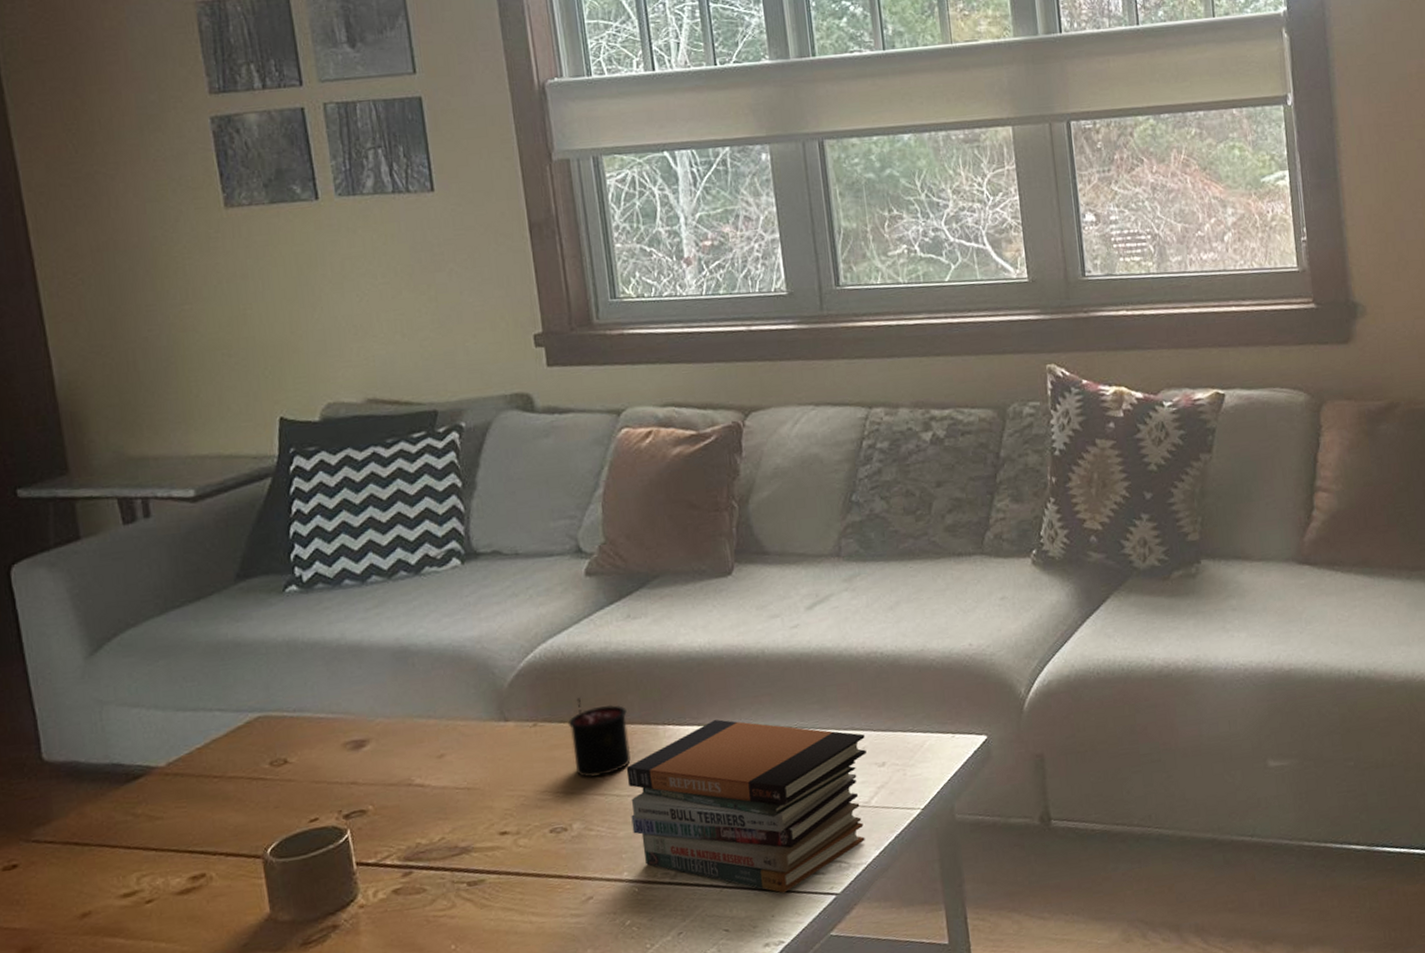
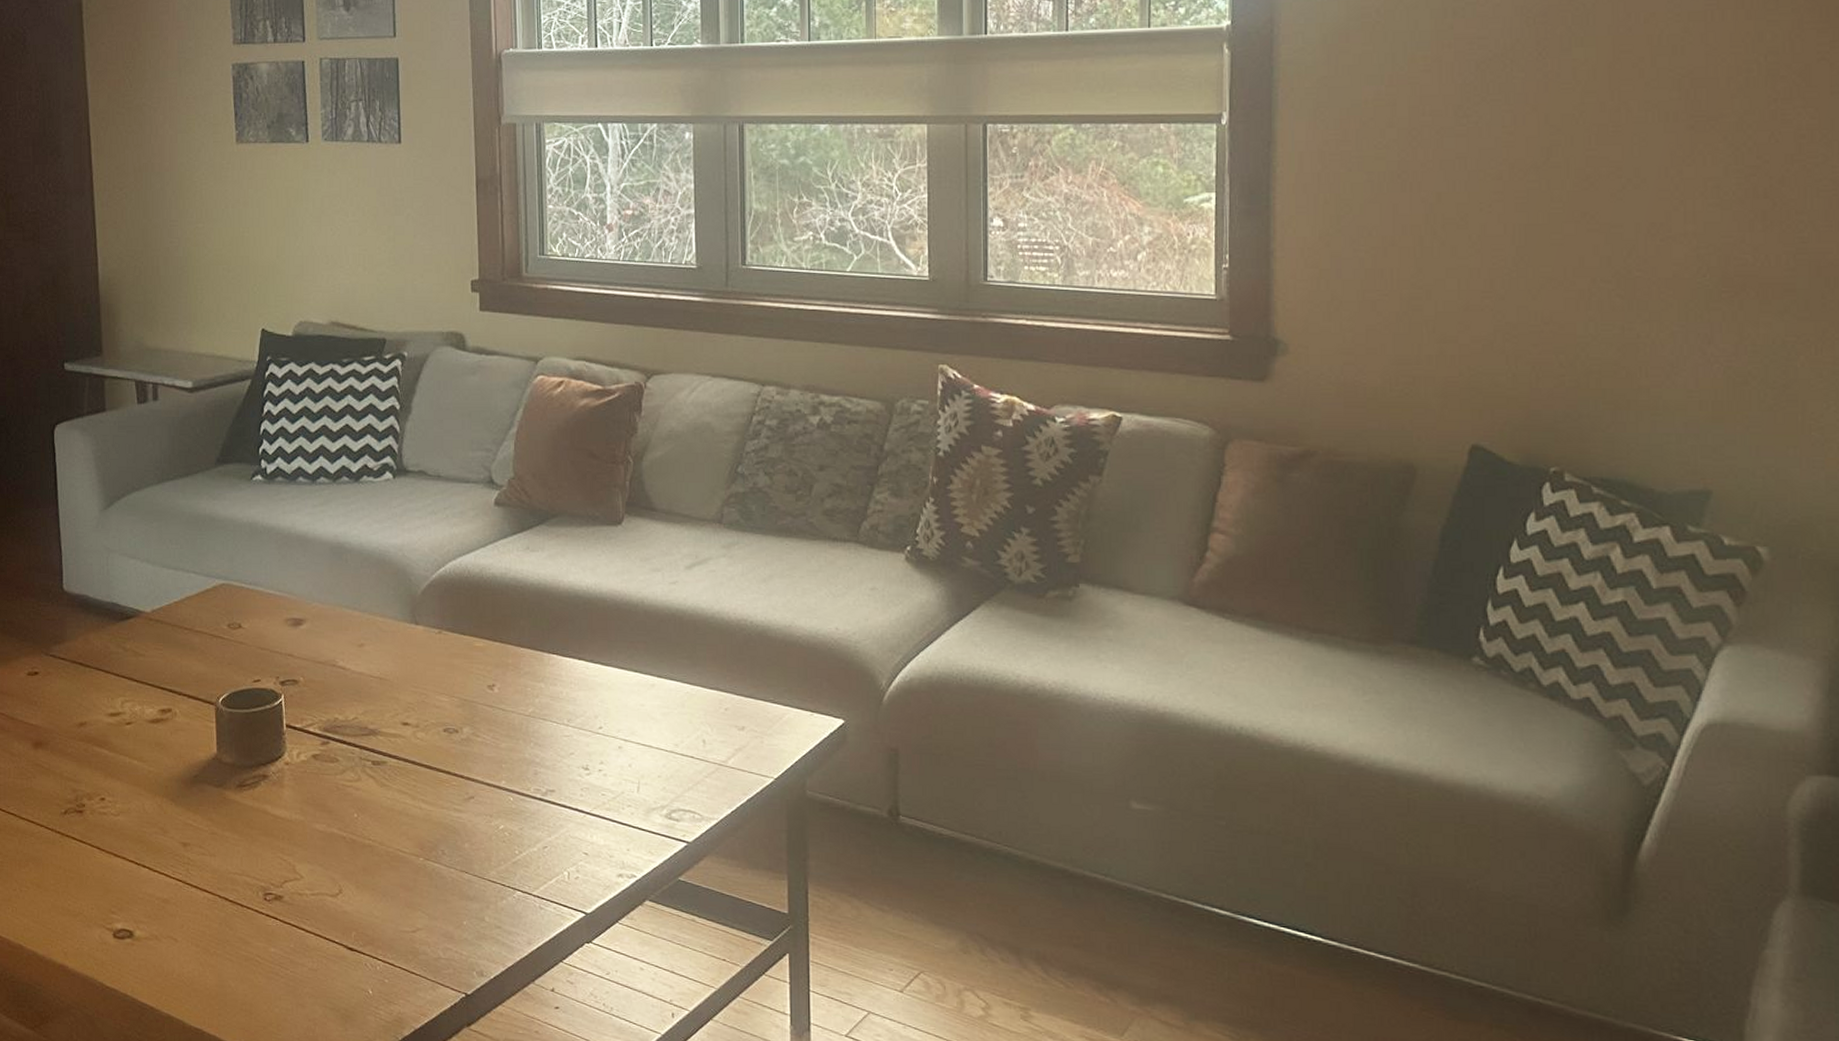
candle: present [567,698,631,778] -> none [467,615,518,689]
book stack: present [626,719,867,893] -> none [513,657,728,831]

